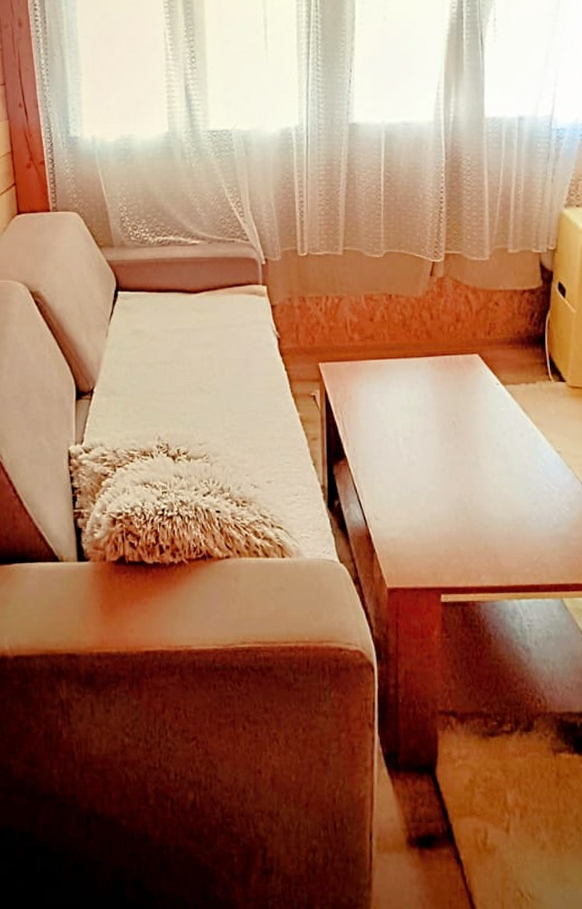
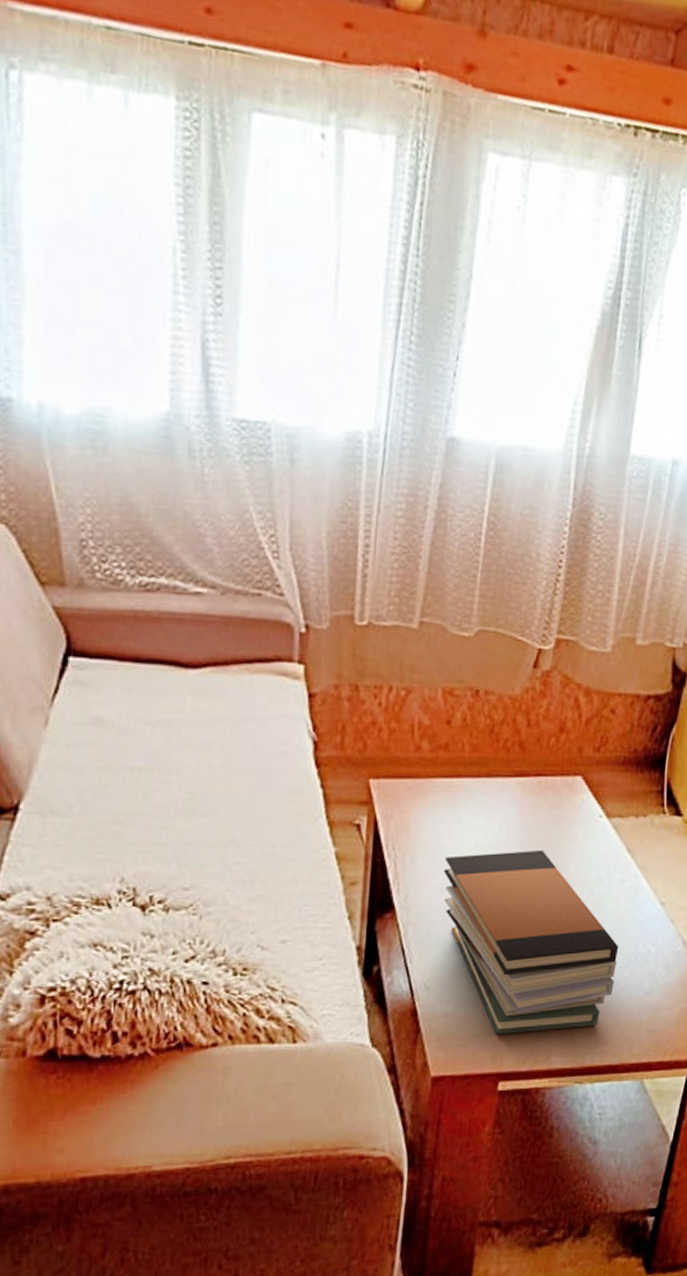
book stack: none [379,411,527,556] -> present [443,849,619,1035]

